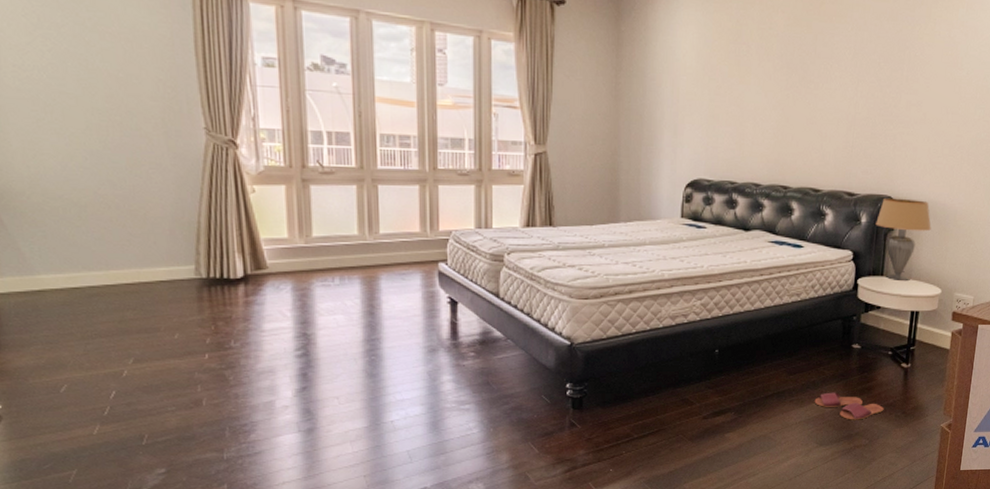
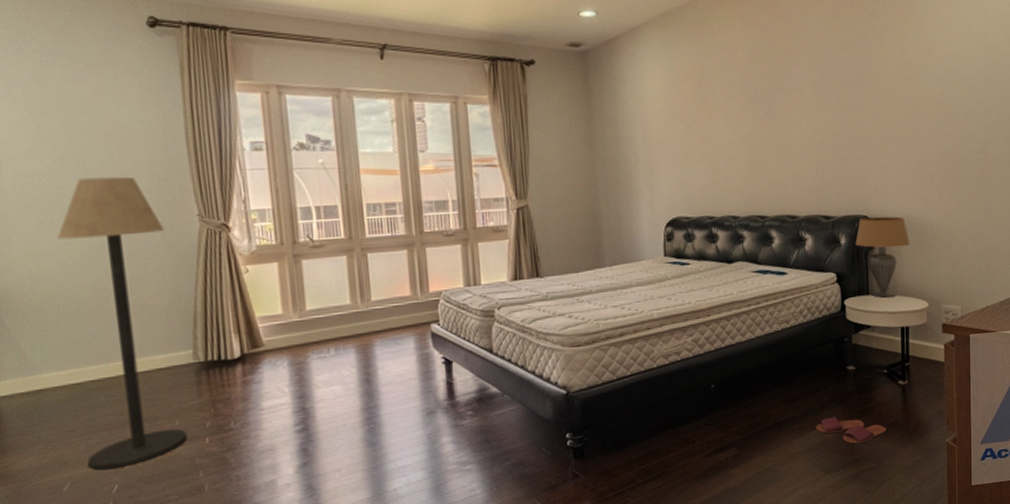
floor lamp: none [58,78,187,376] -> present [58,176,188,470]

